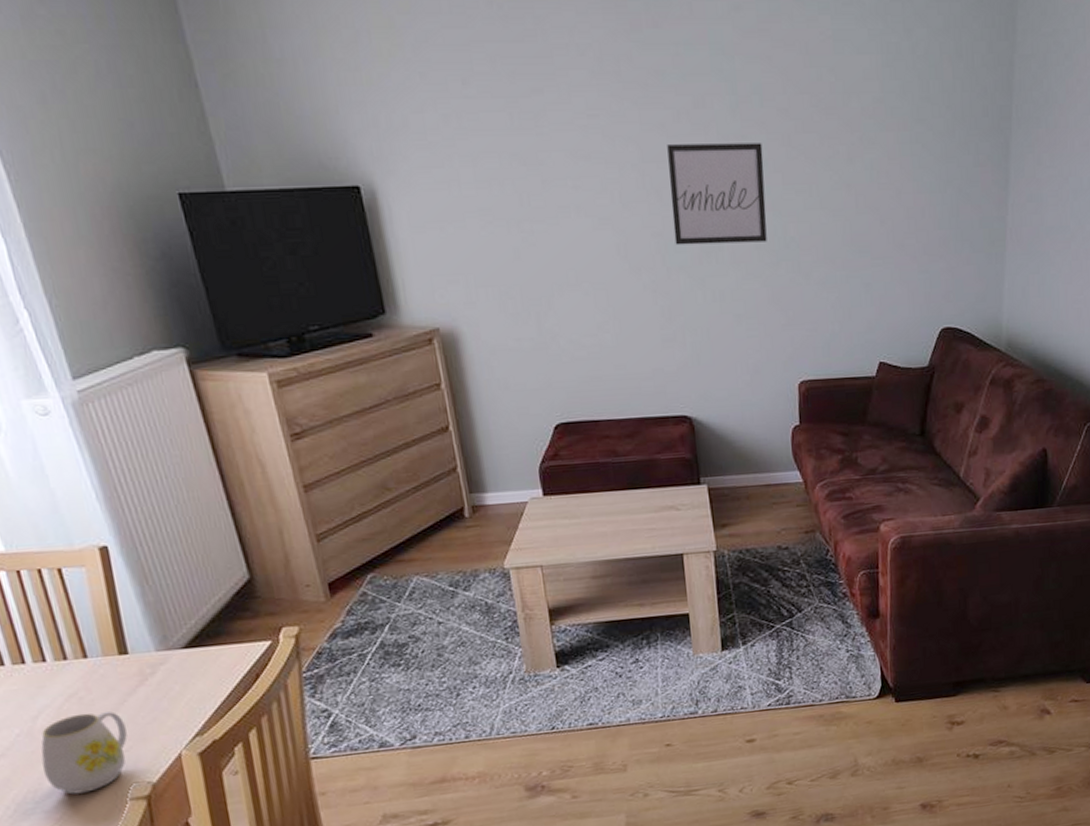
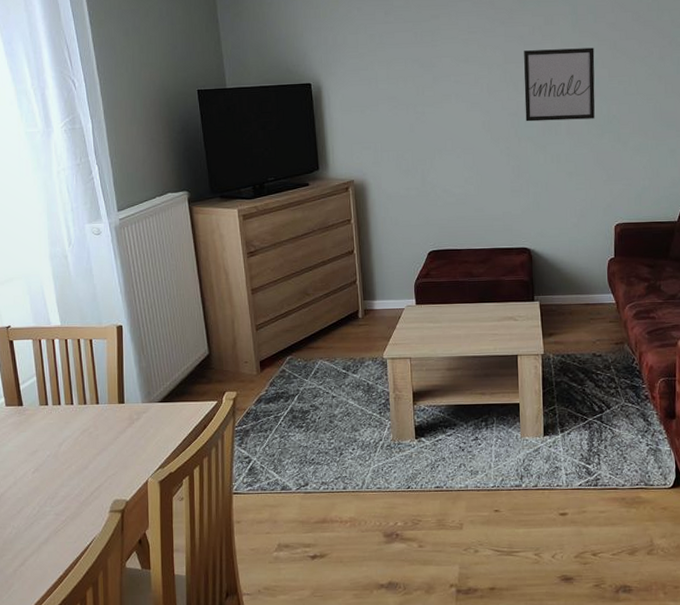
mug: present [41,712,128,795] -> none [60,444,115,503]

